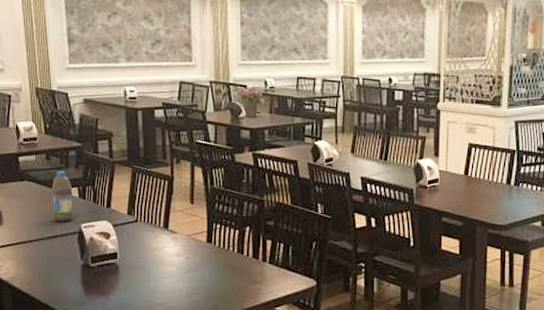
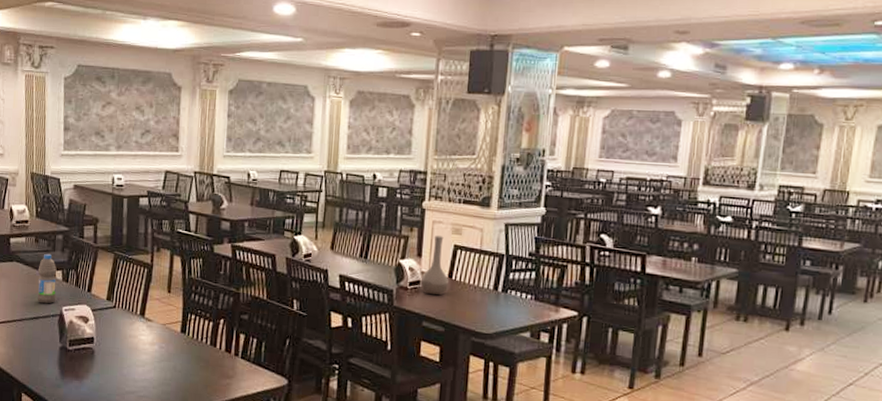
flower bouquet: present [238,87,265,118] -> none [220,178,247,210]
vase: none [438,134,465,192] -> present [420,234,448,296]

